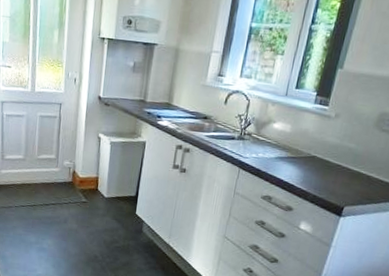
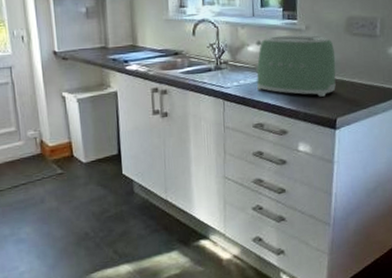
toaster: none [274,117,359,184] -> present [255,35,336,97]

